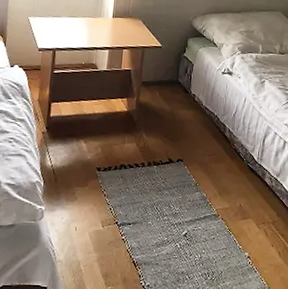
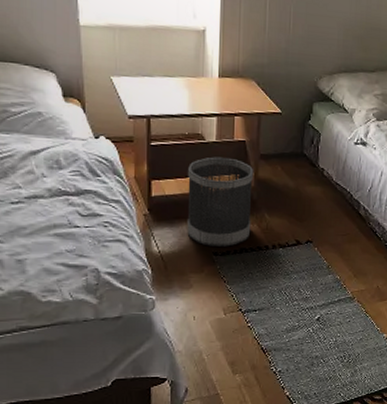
wastebasket: none [76,83,137,163] -> present [187,157,254,247]

